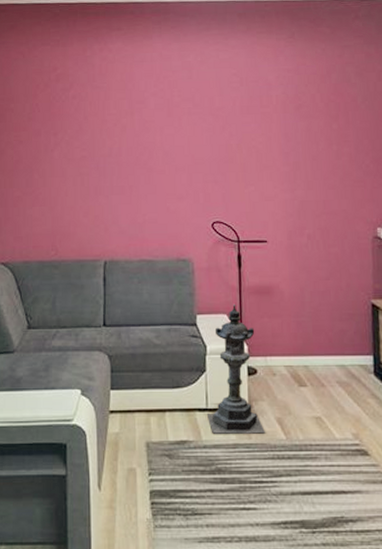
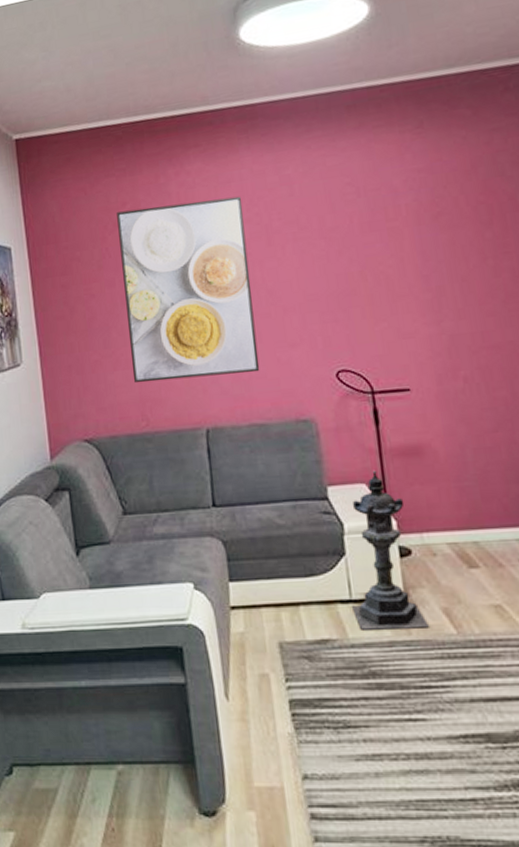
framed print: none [47,74,152,219] -> present [117,196,260,384]

